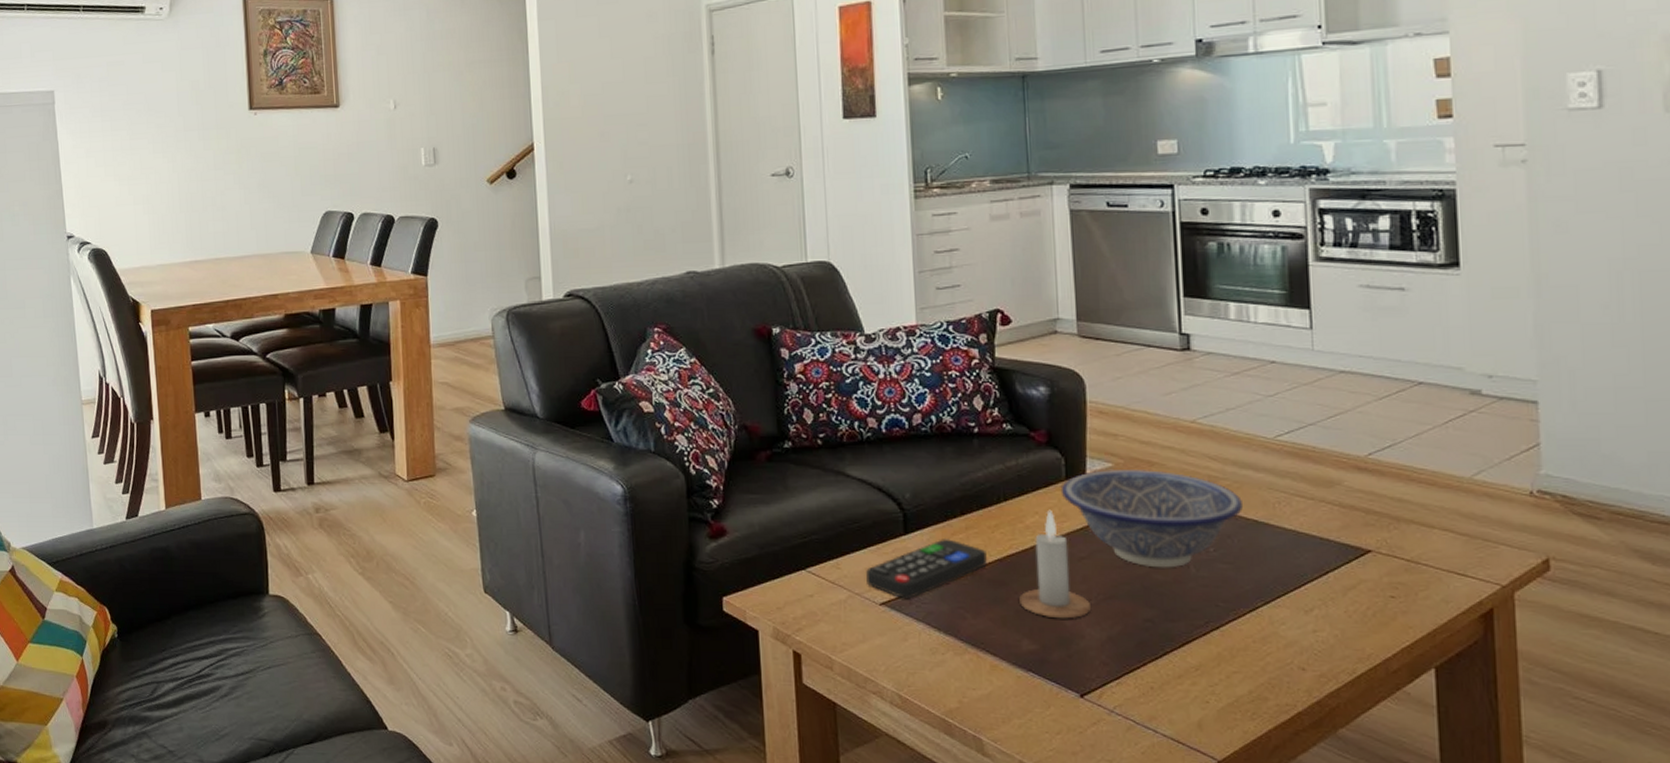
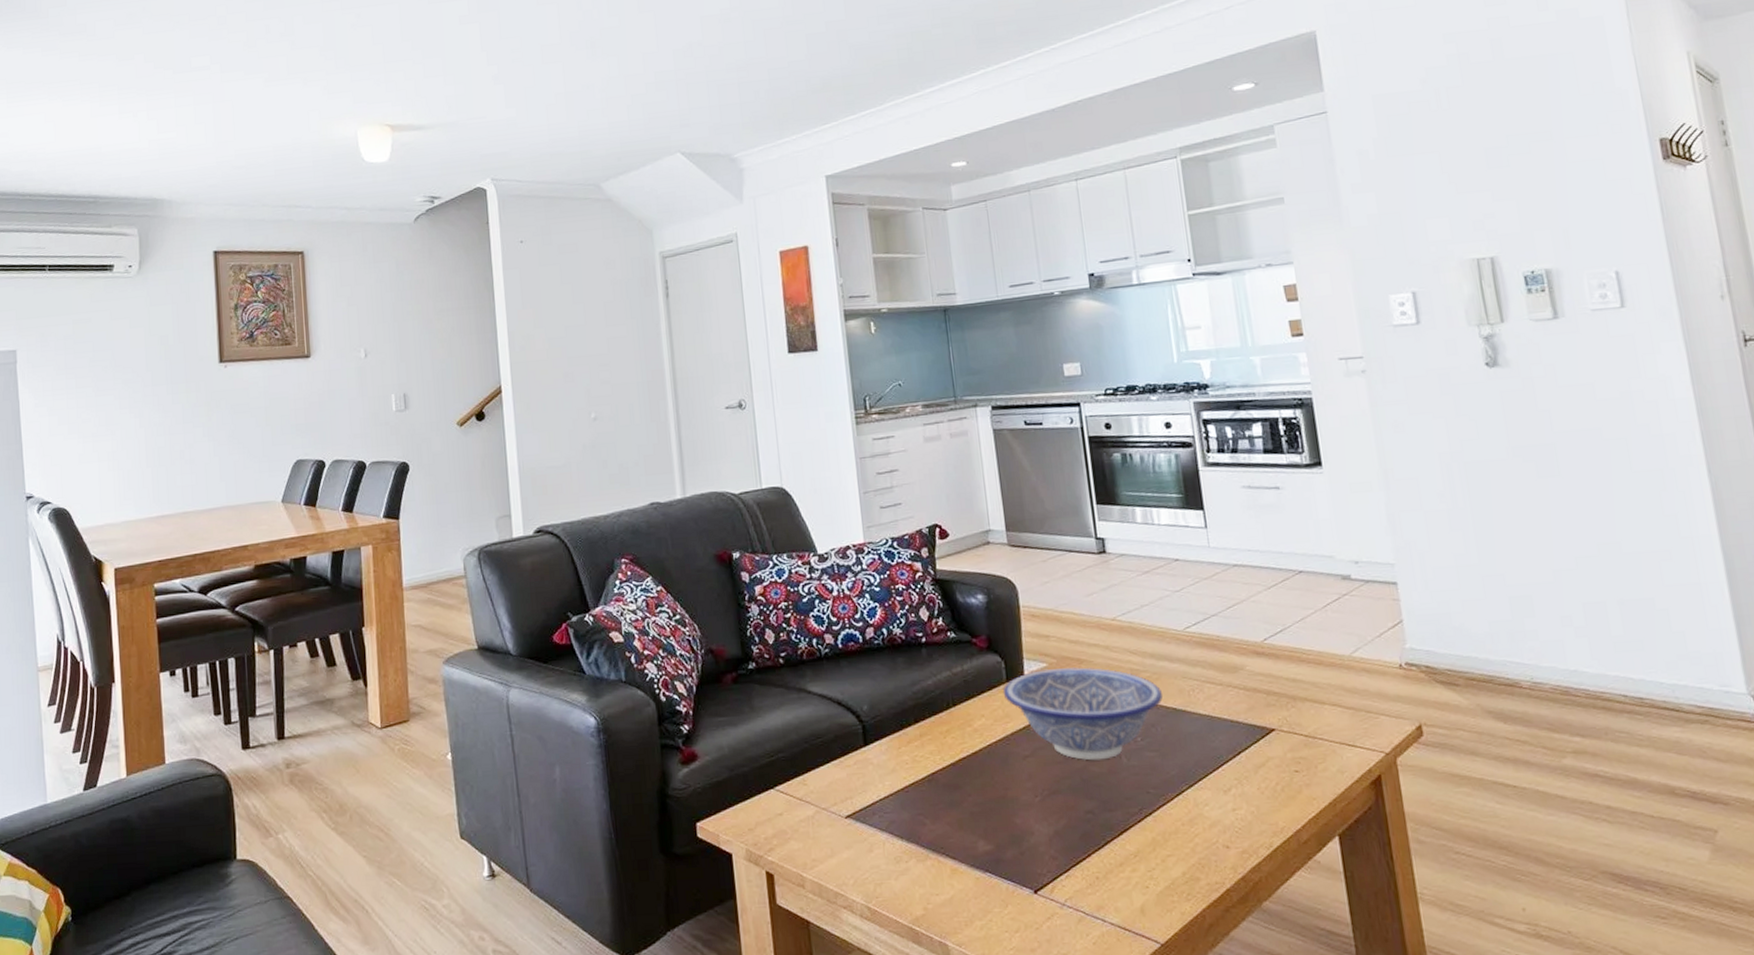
remote control: present [866,539,987,599] -> none [831,747,942,810]
candle: present [1019,509,1092,619] -> none [973,711,1039,818]

